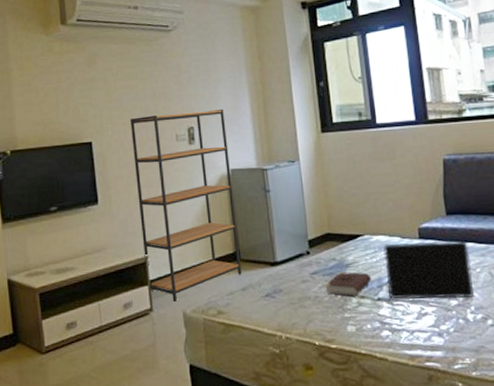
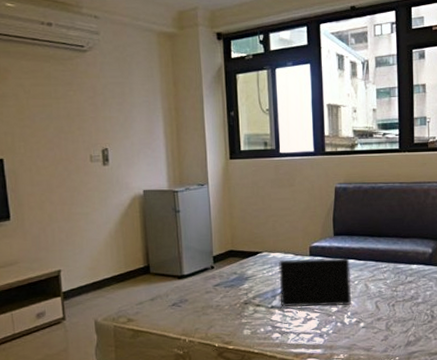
bookshelf: present [130,108,242,302] -> none [43,132,151,311]
book: present [325,271,372,297] -> none [226,284,267,305]

